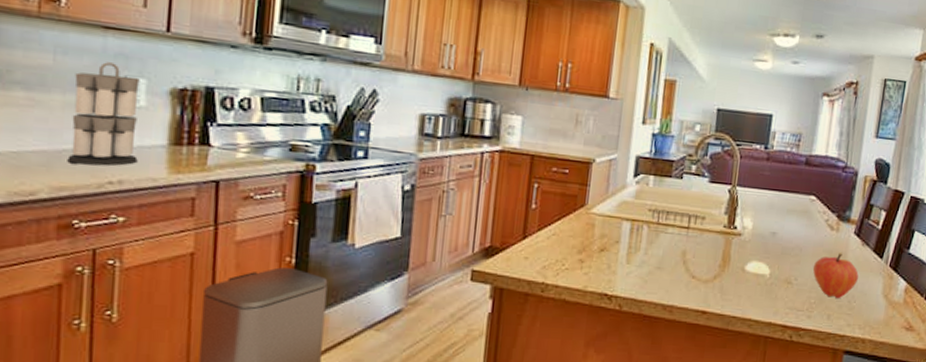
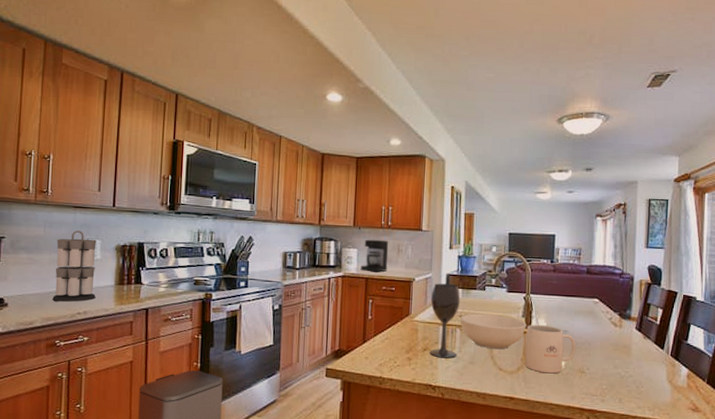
coffee maker: none [525,104,565,149] -> present [360,239,389,272]
wine glass: none [607,167,652,262] -> present [429,283,461,359]
bowl: none [648,207,729,253] -> present [460,313,526,350]
mug: none [723,223,785,284] -> present [524,324,576,374]
fruit: present [812,253,859,298] -> none [602,345,643,384]

